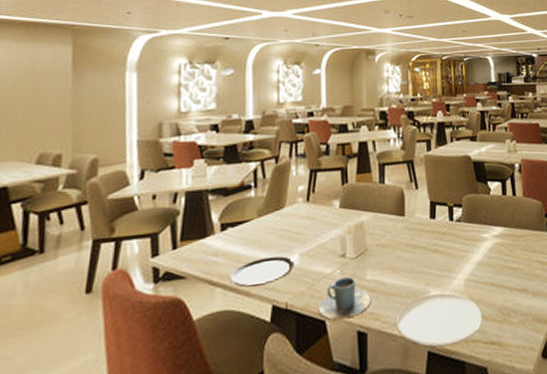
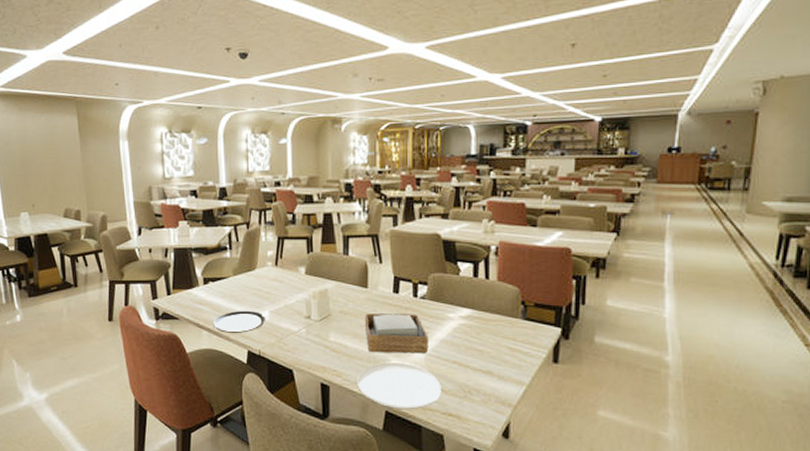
cup: present [318,277,371,320] -> none [286,336,333,371]
napkin holder: none [402,238,467,287] -> present [364,313,429,354]

